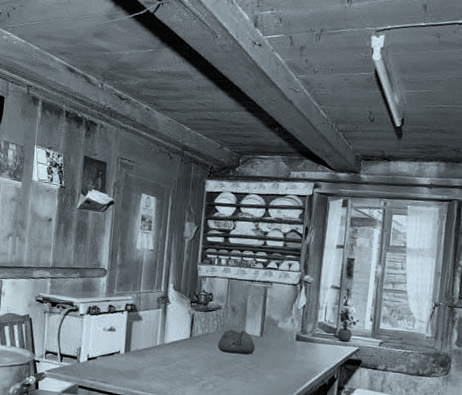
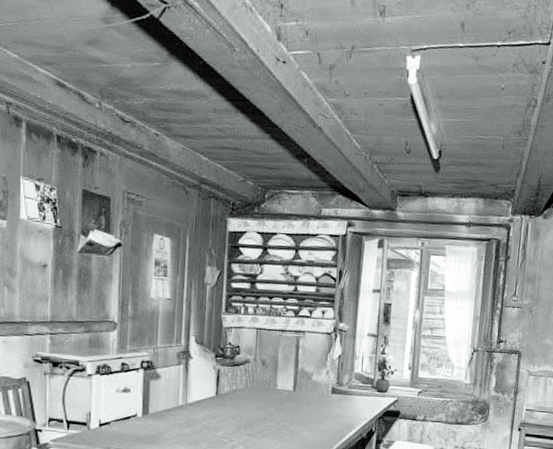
bread: present [218,329,255,354] -> none [247,384,288,411]

